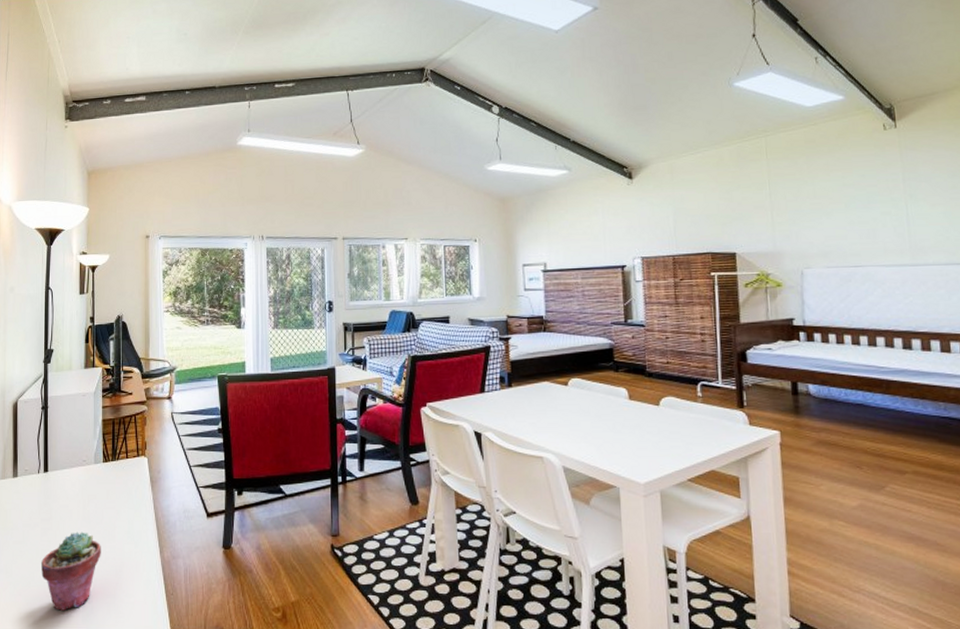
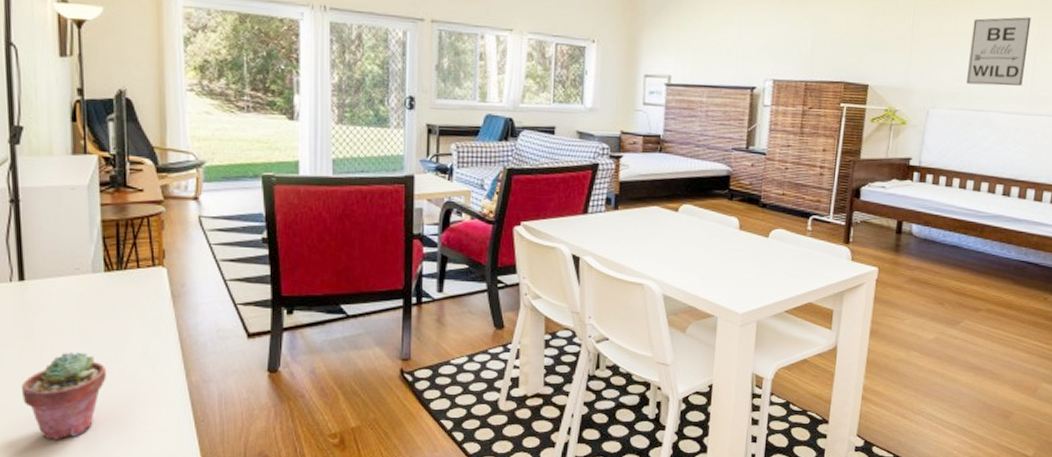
wall art: none [832,173,899,242] -> present [966,17,1032,86]

